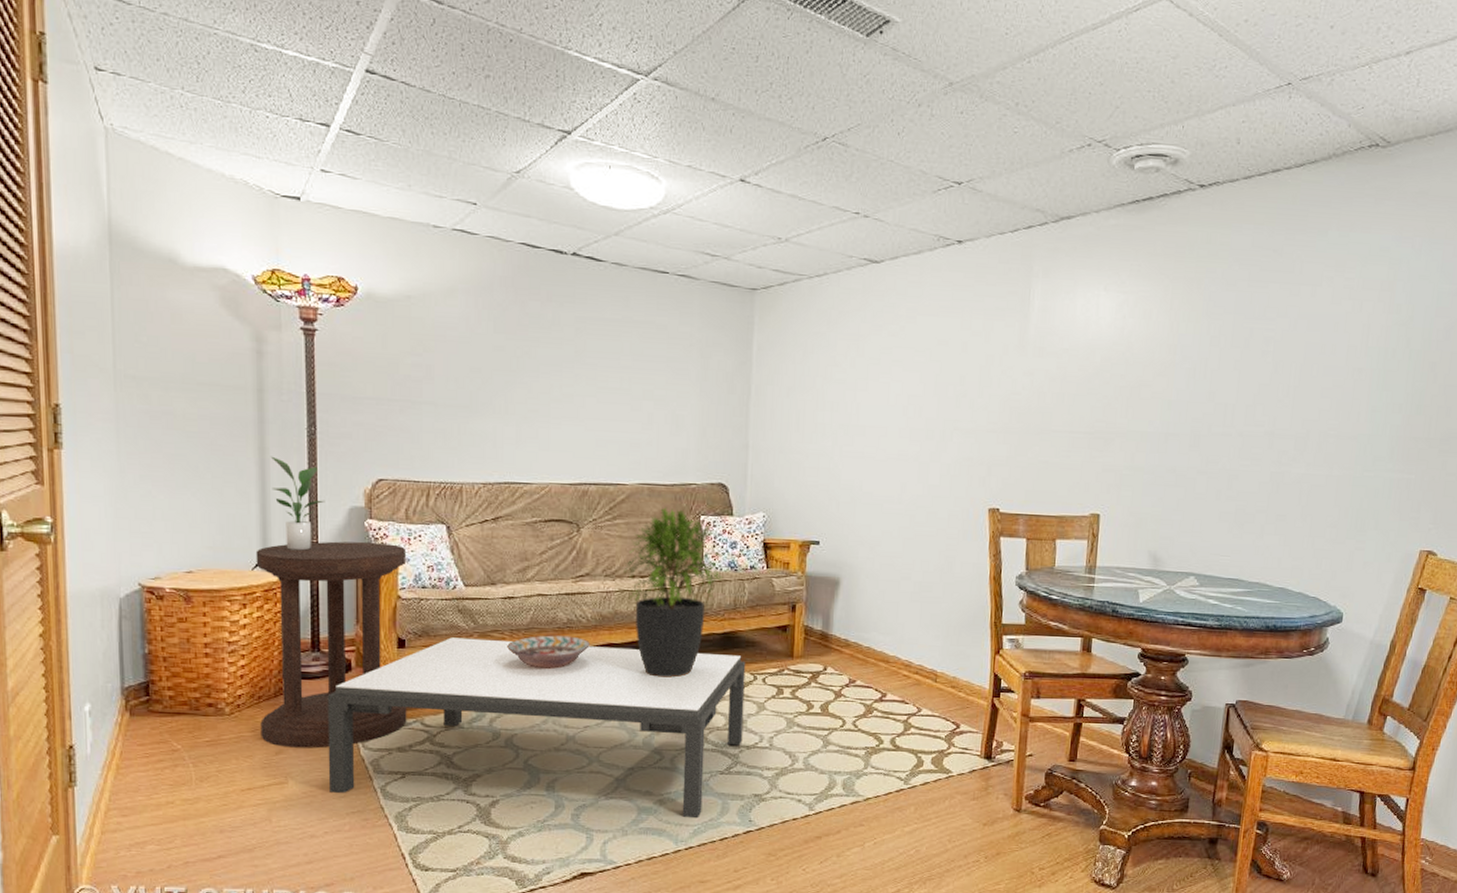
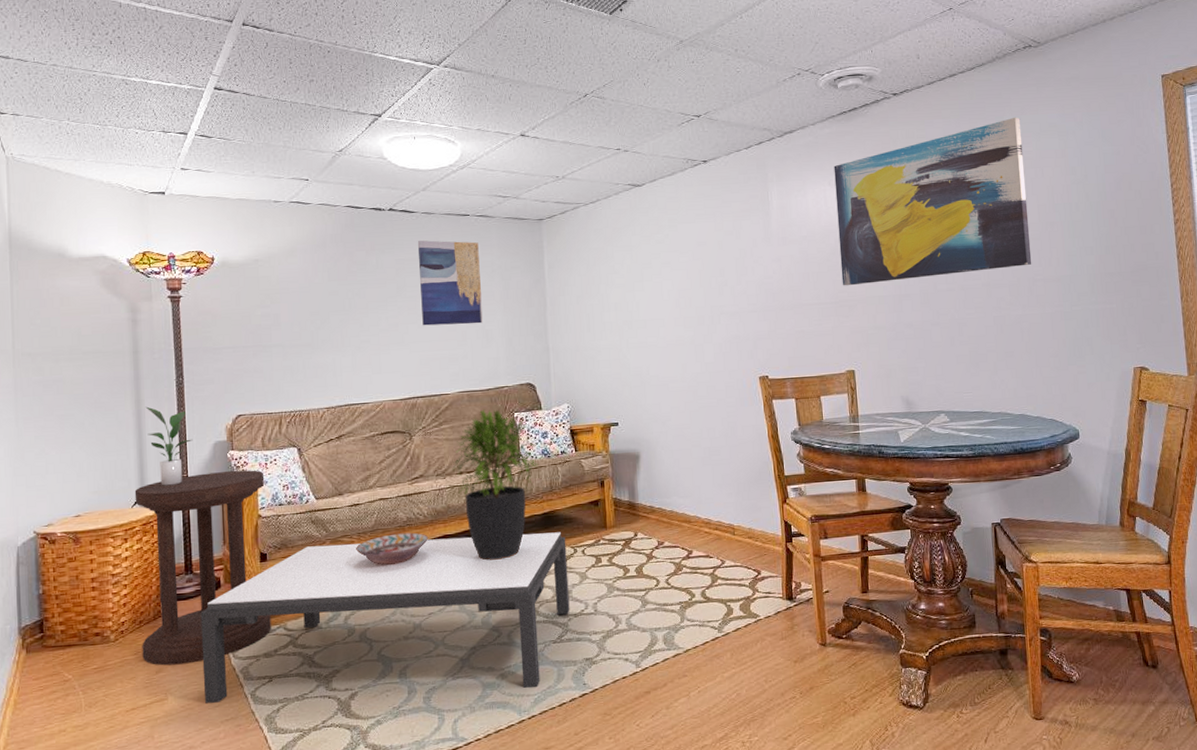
wall art: none [602,297,677,407] -> present [417,240,483,326]
wall art: none [1101,233,1348,417] -> present [834,117,1032,286]

